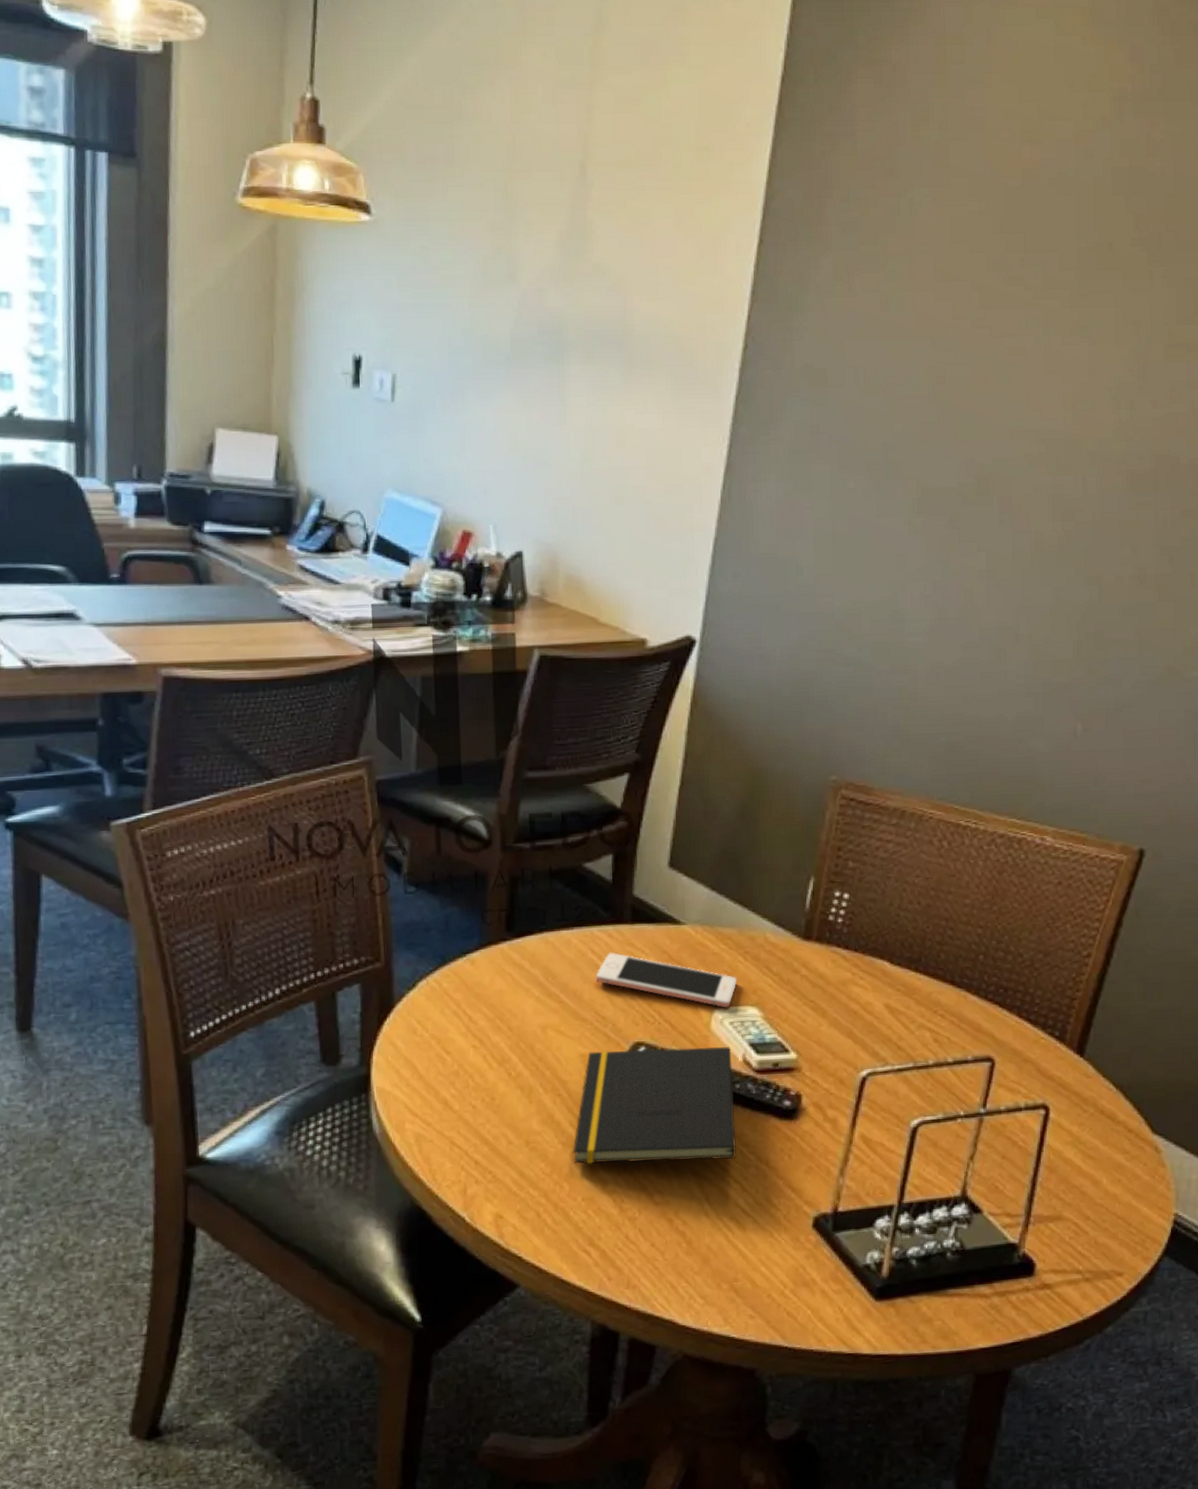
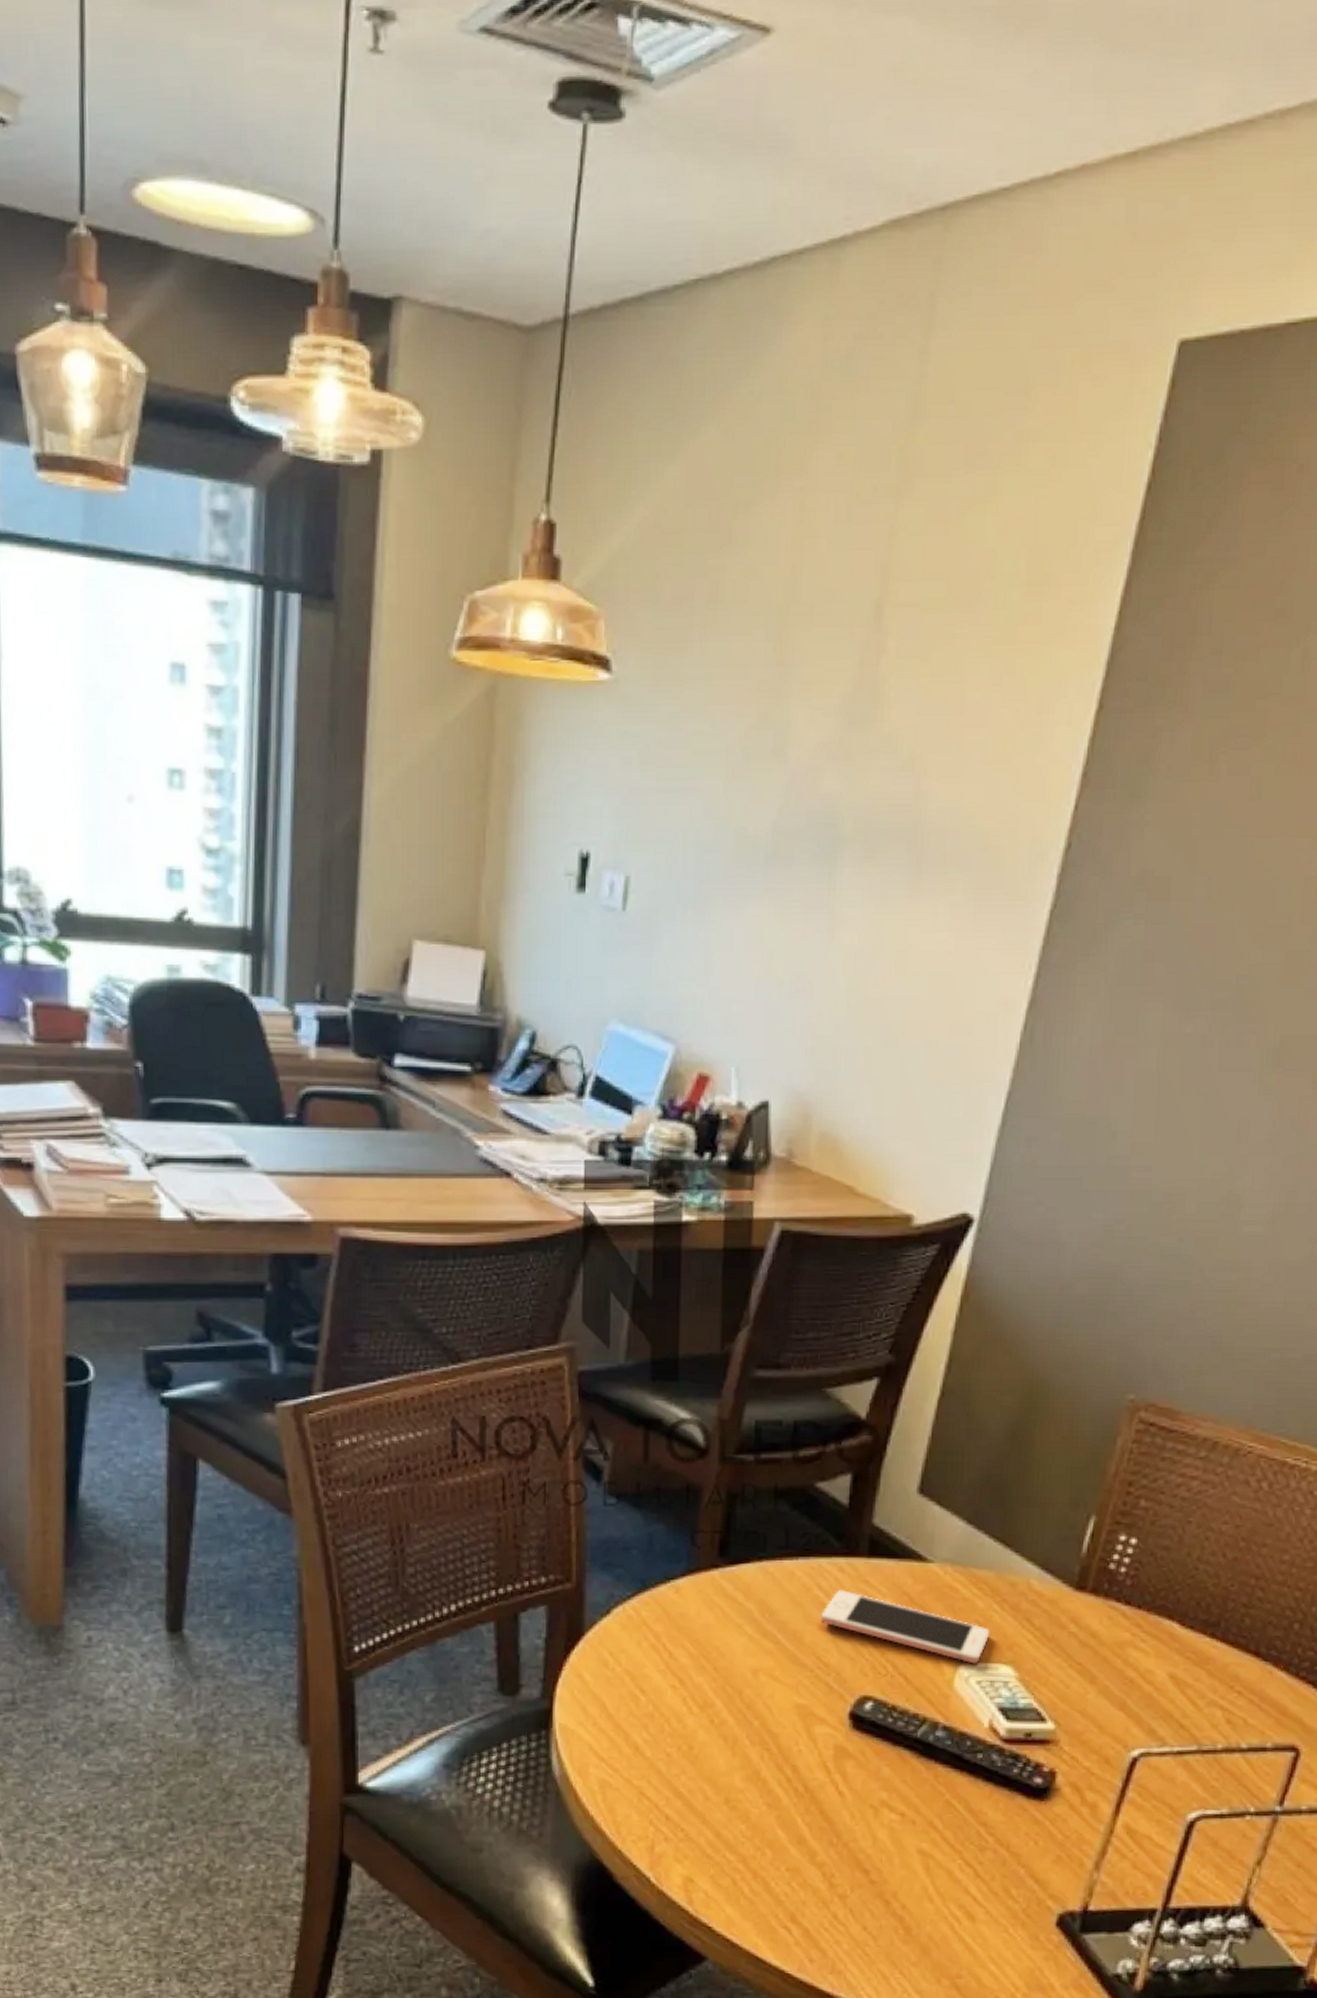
notepad: present [573,1047,737,1164] -> none [779,1703,976,1839]

